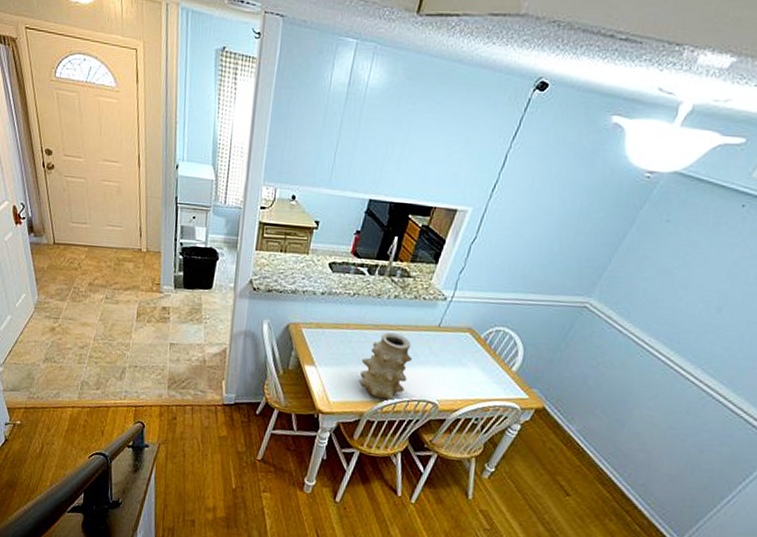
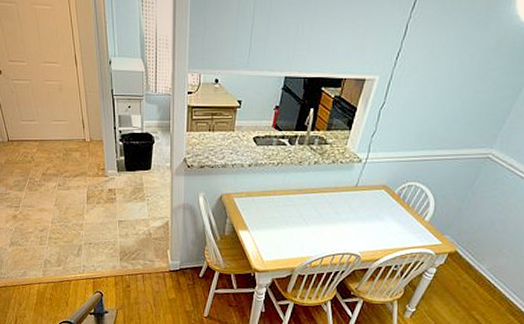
vase: present [360,331,413,400] -> none [289,194,335,255]

